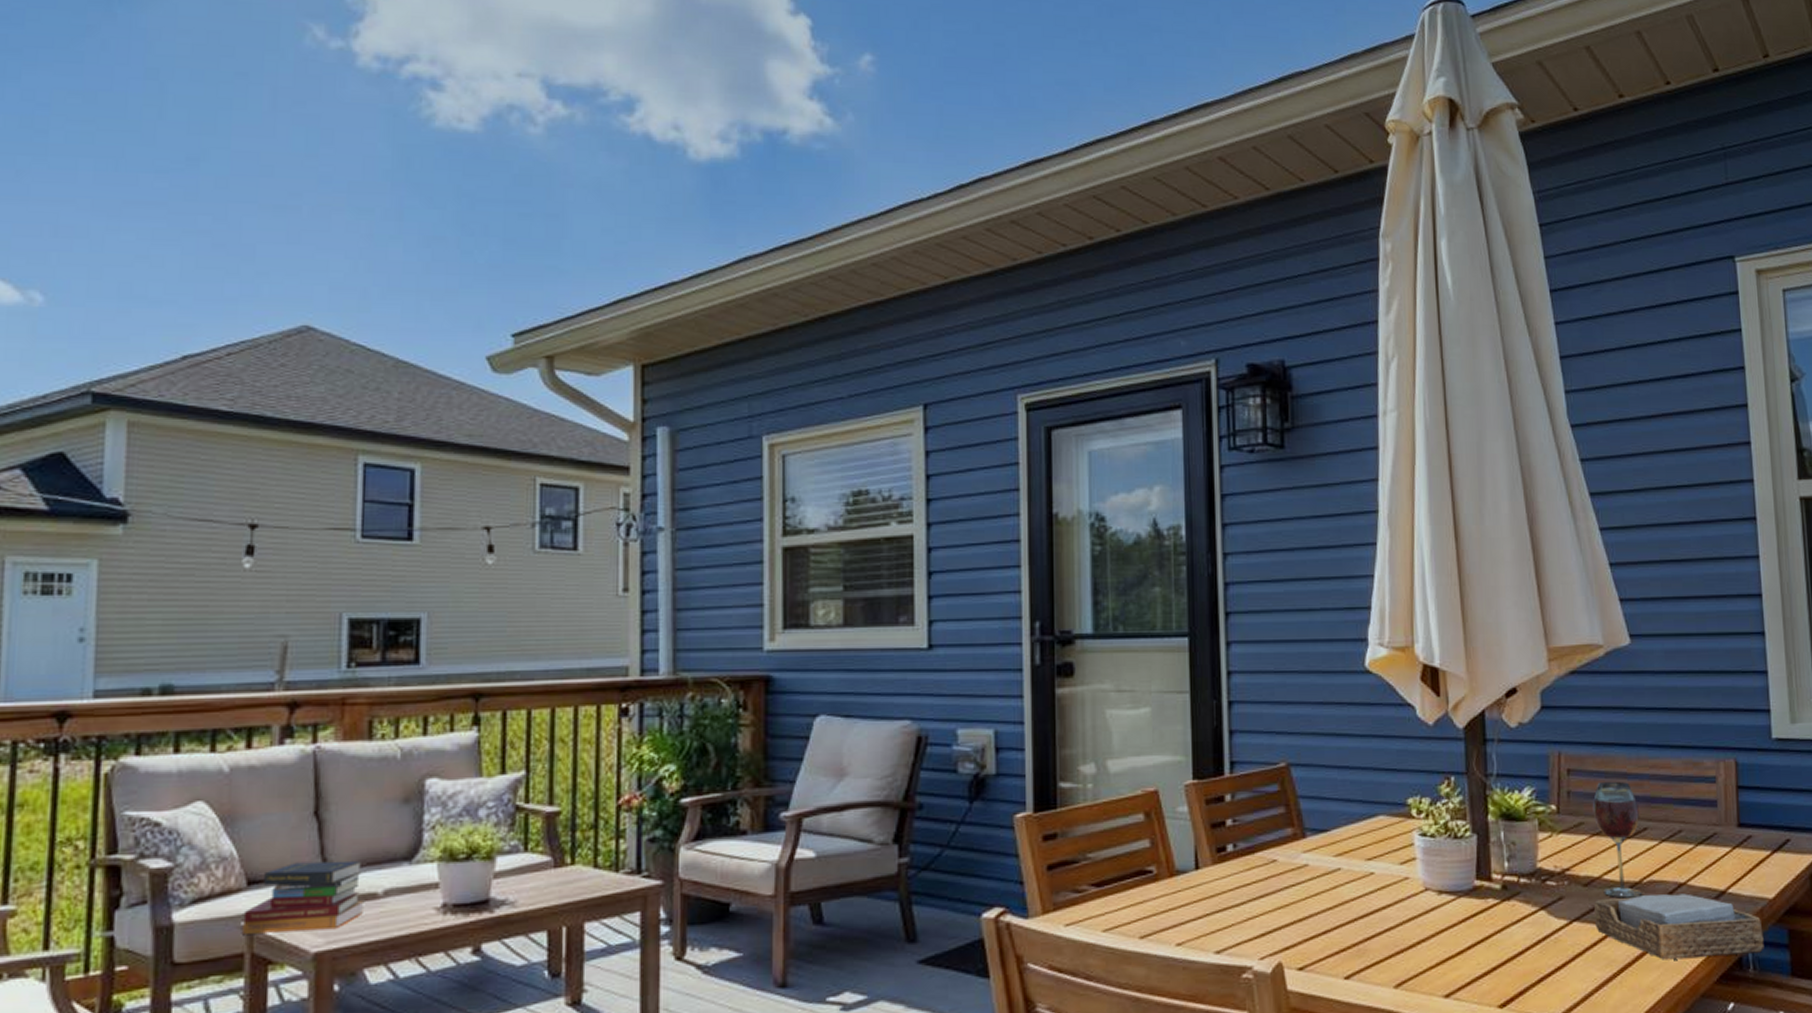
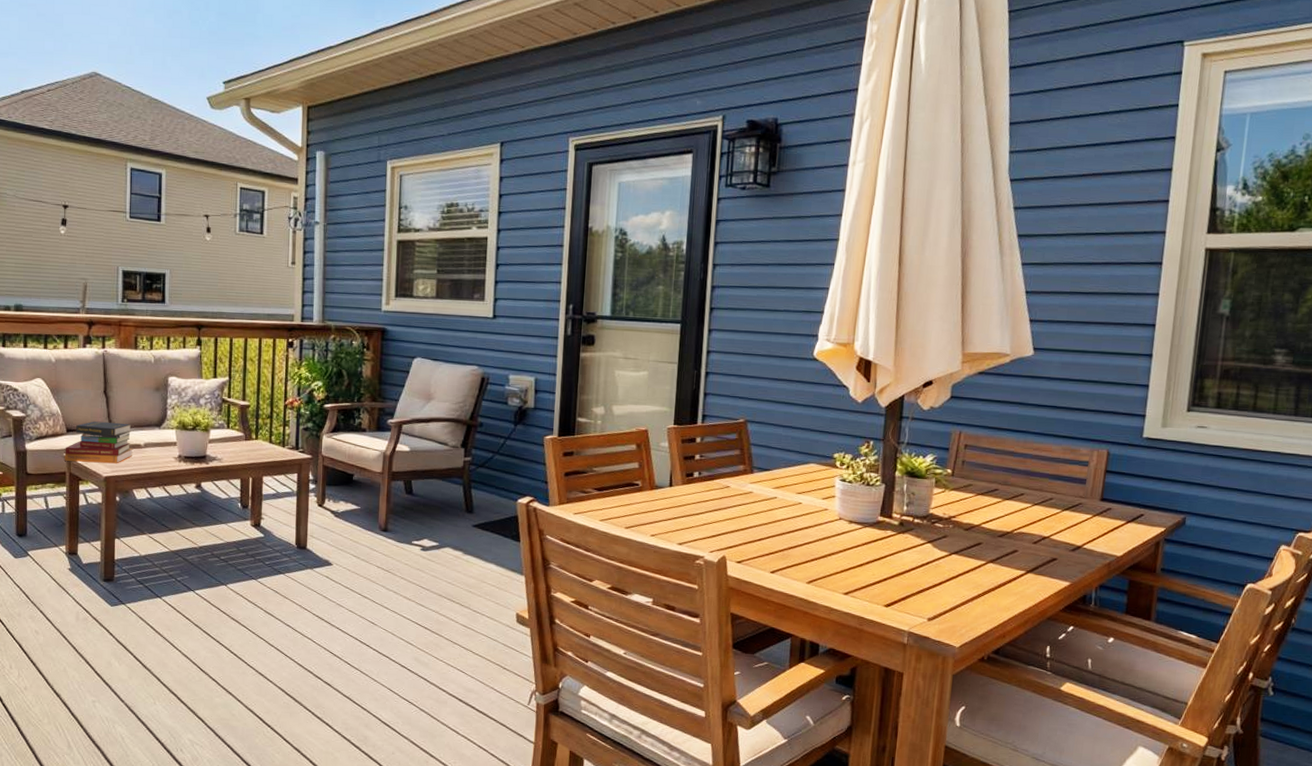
wineglass: present [1592,781,1642,898] -> none [980,456,1020,543]
napkin holder: present [1594,893,1764,960] -> none [970,541,1108,594]

